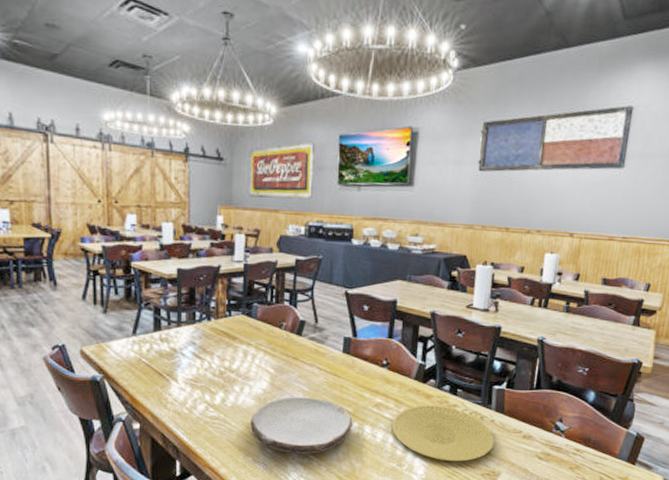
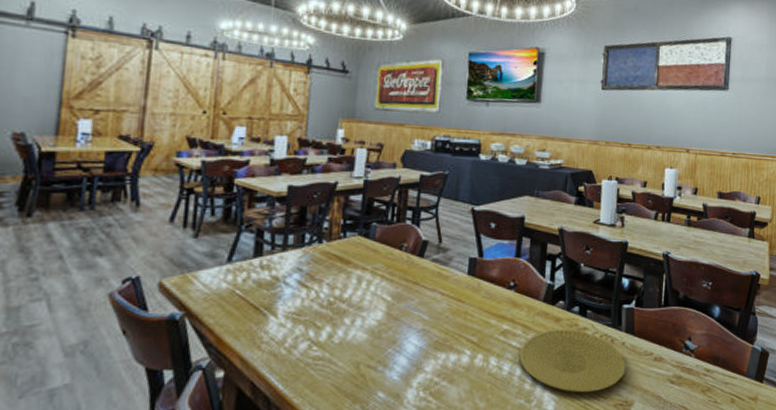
plate: present [250,397,353,454] -> none [360,327,477,396]

